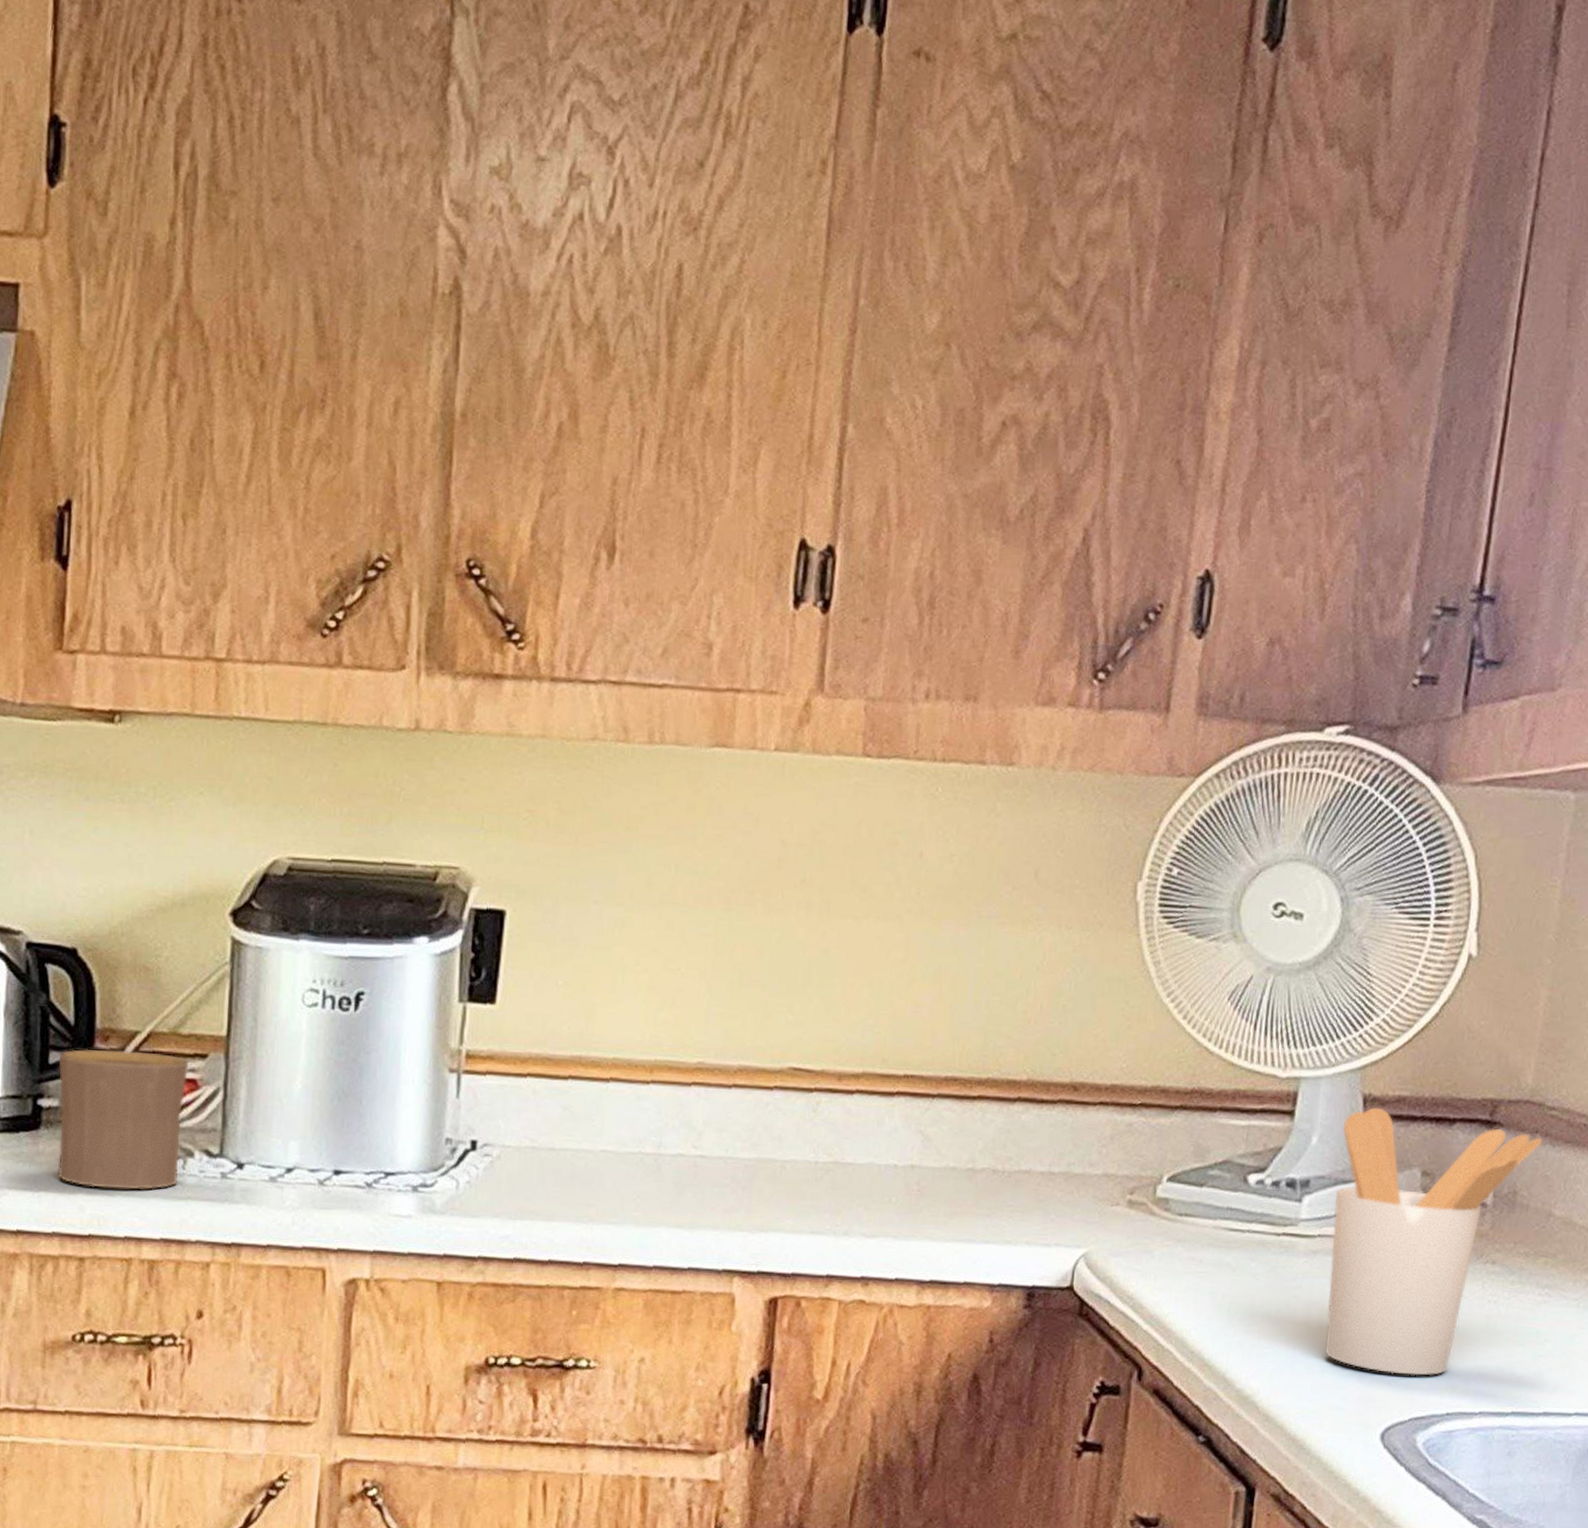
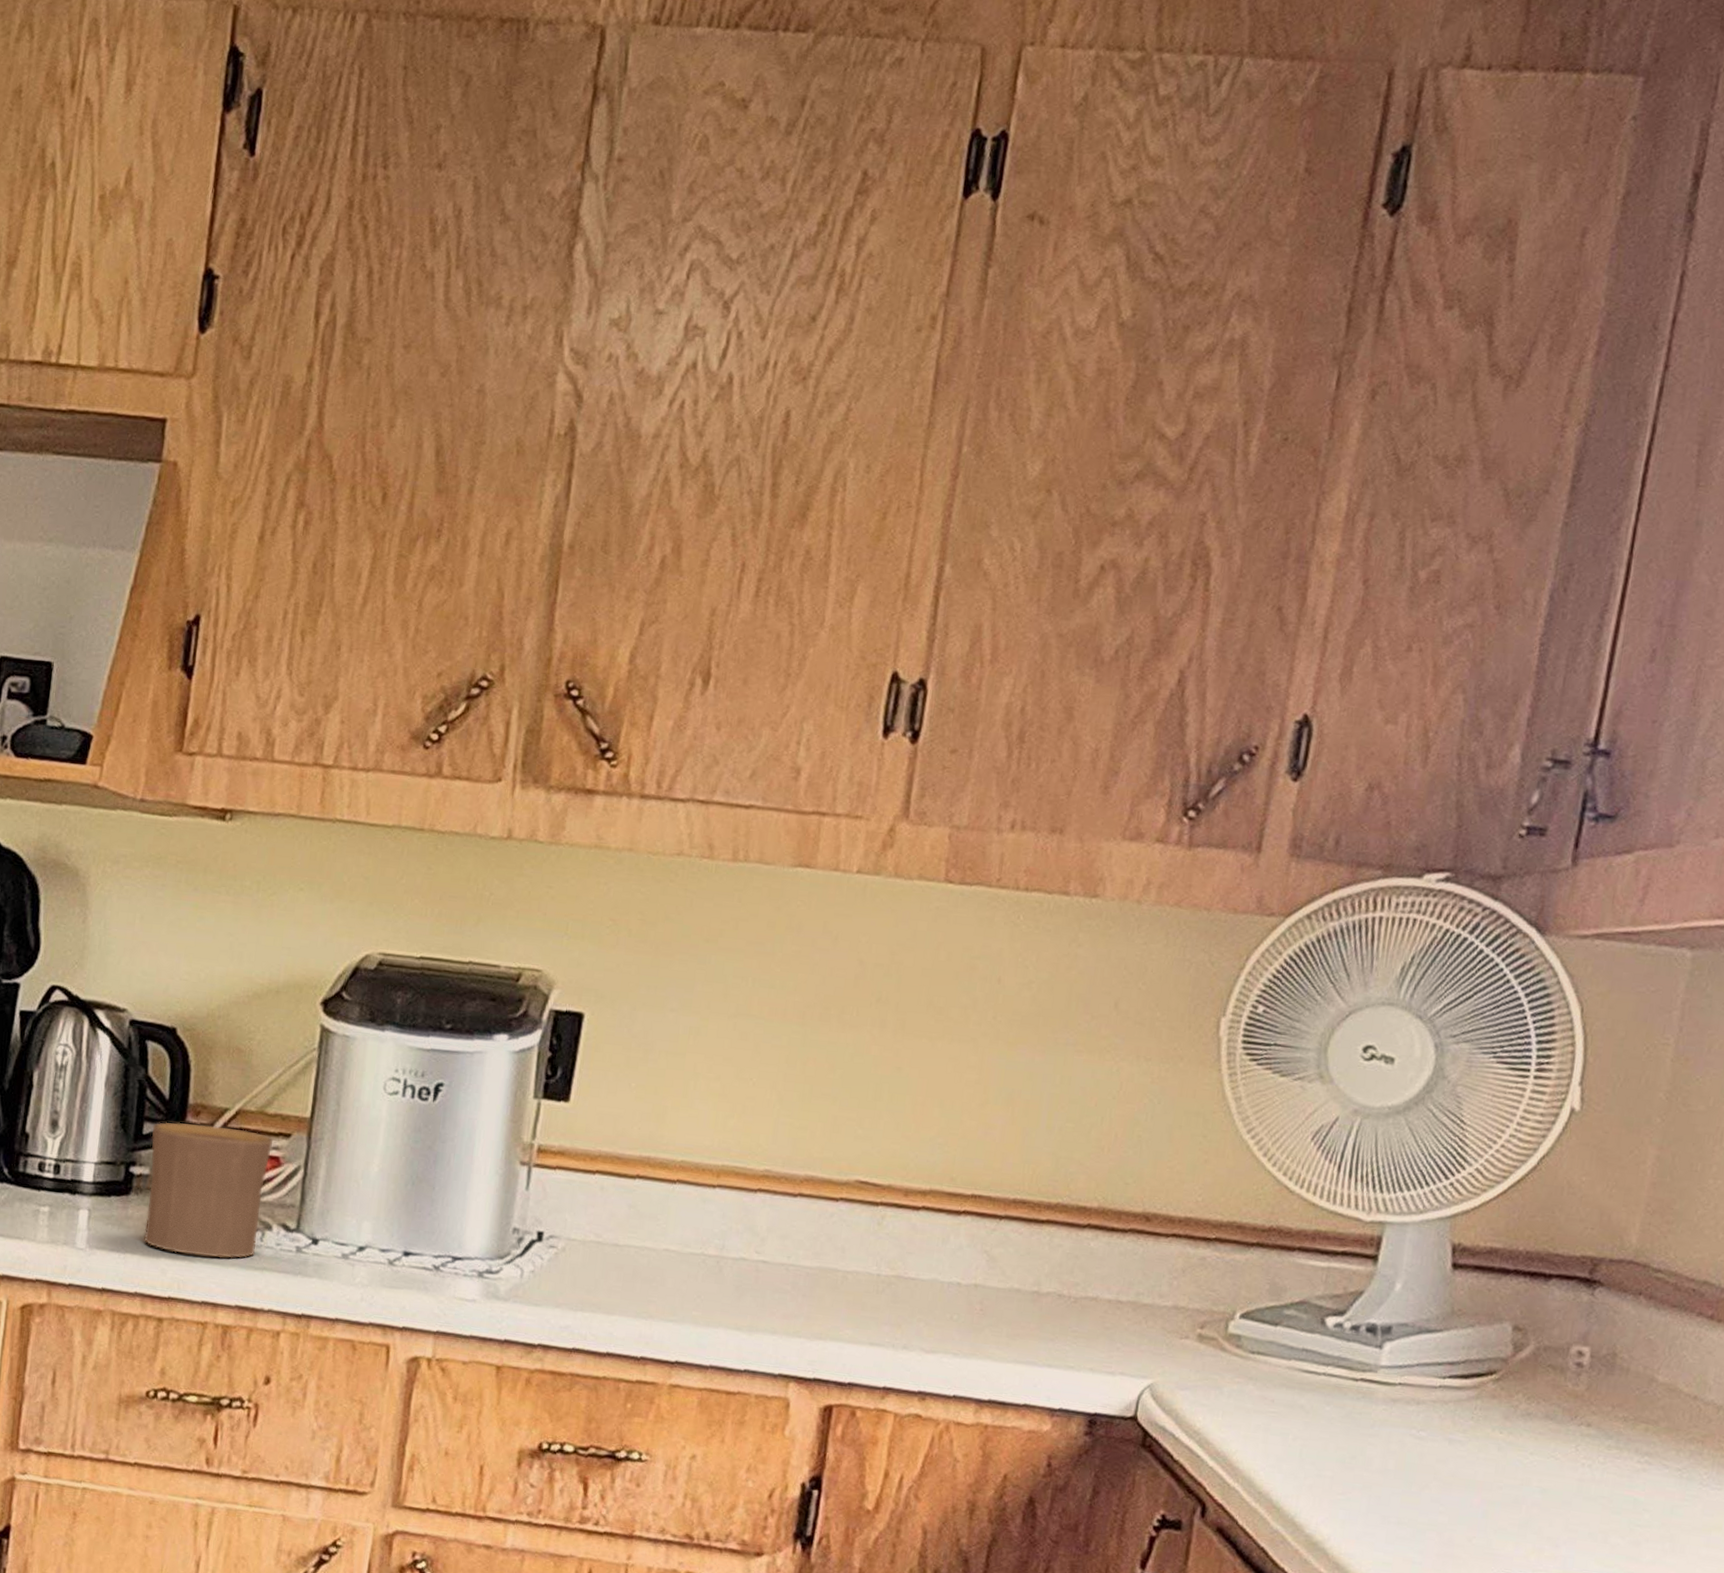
utensil holder: present [1325,1107,1542,1376] -> none [1402,1257,1645,1537]

